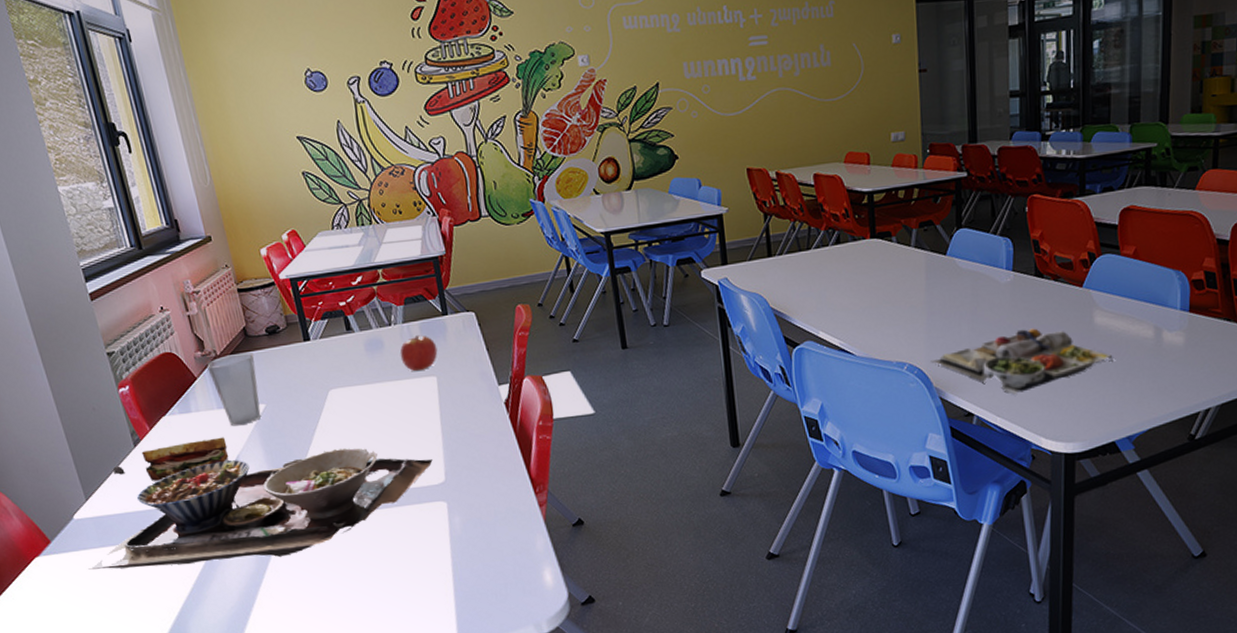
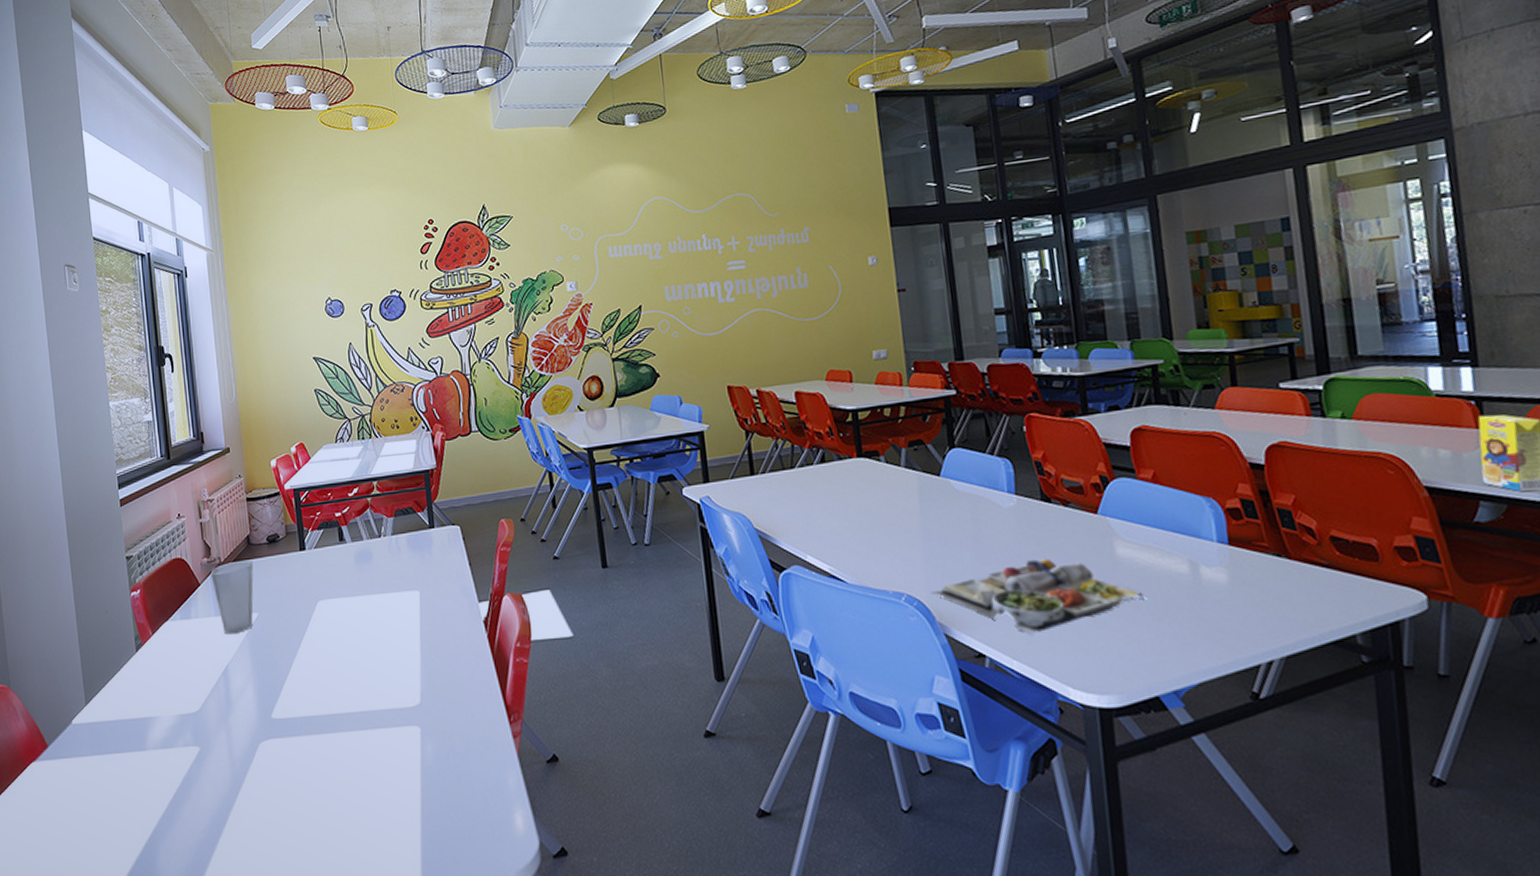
food tray: present [88,447,433,570] -> none [77,662,410,780]
sandwich: present [141,437,229,481] -> none [141,645,219,688]
apple: present [399,335,438,371] -> none [386,548,423,584]

